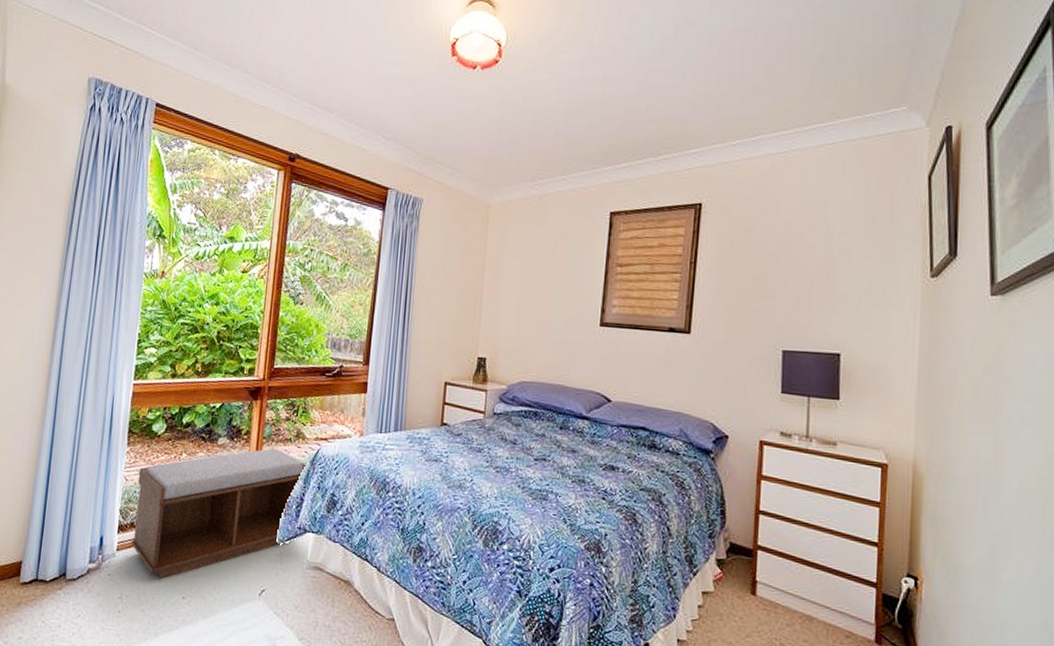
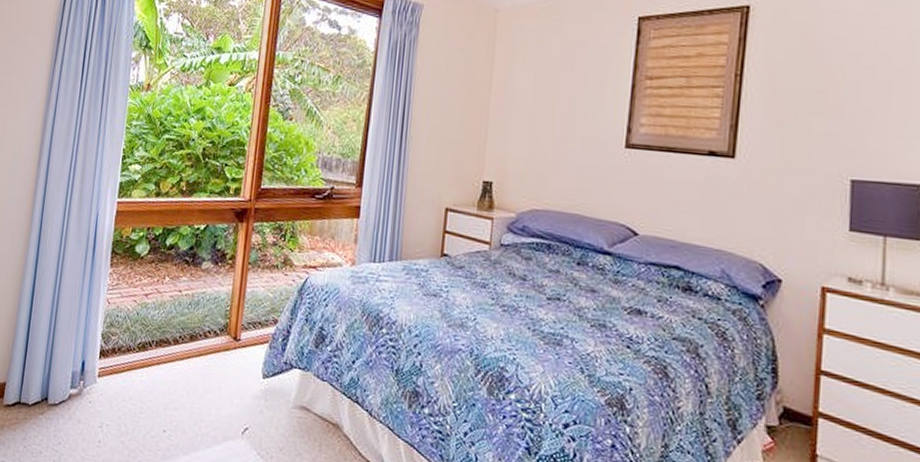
bench: present [131,448,306,579] -> none [112,274,293,410]

